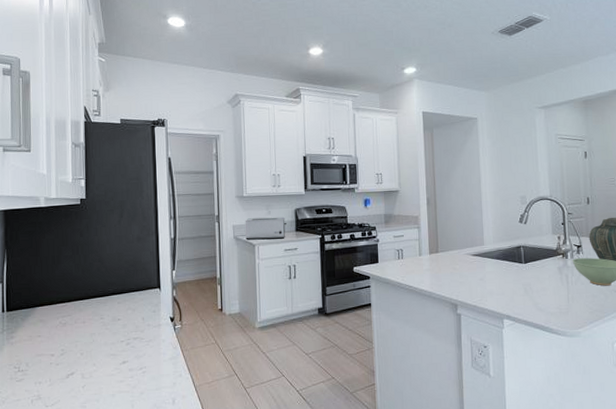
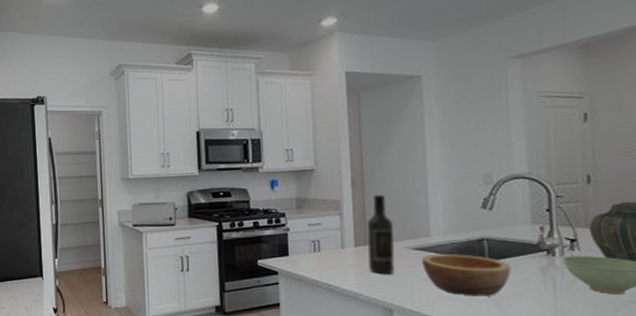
wine bottle: none [438,211,459,275] -> present [366,194,395,273]
bowl: none [478,258,539,291] -> present [422,254,511,296]

